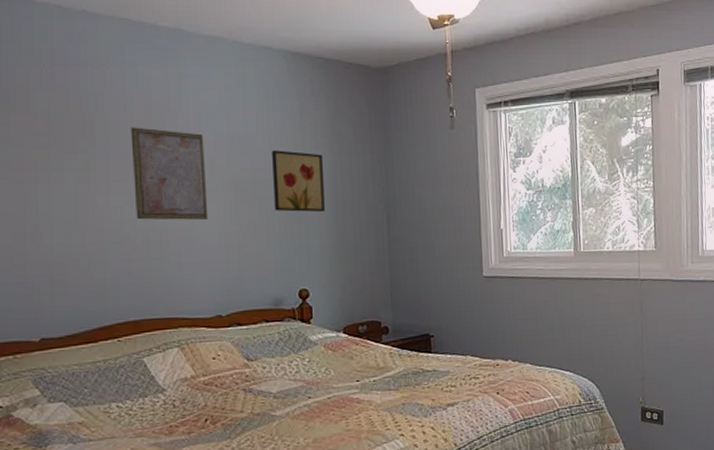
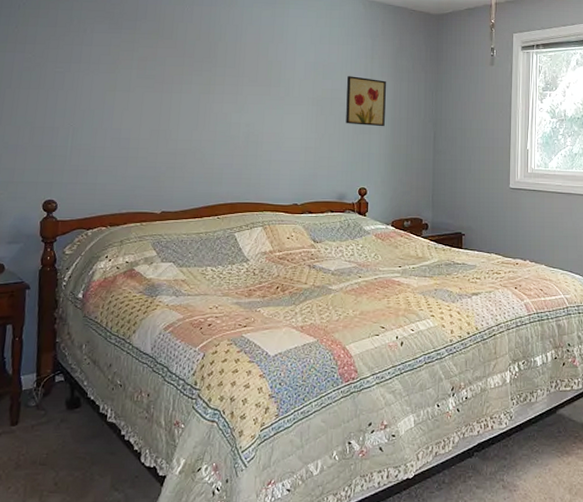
wall art: present [130,127,208,220] -> none [241,53,297,127]

